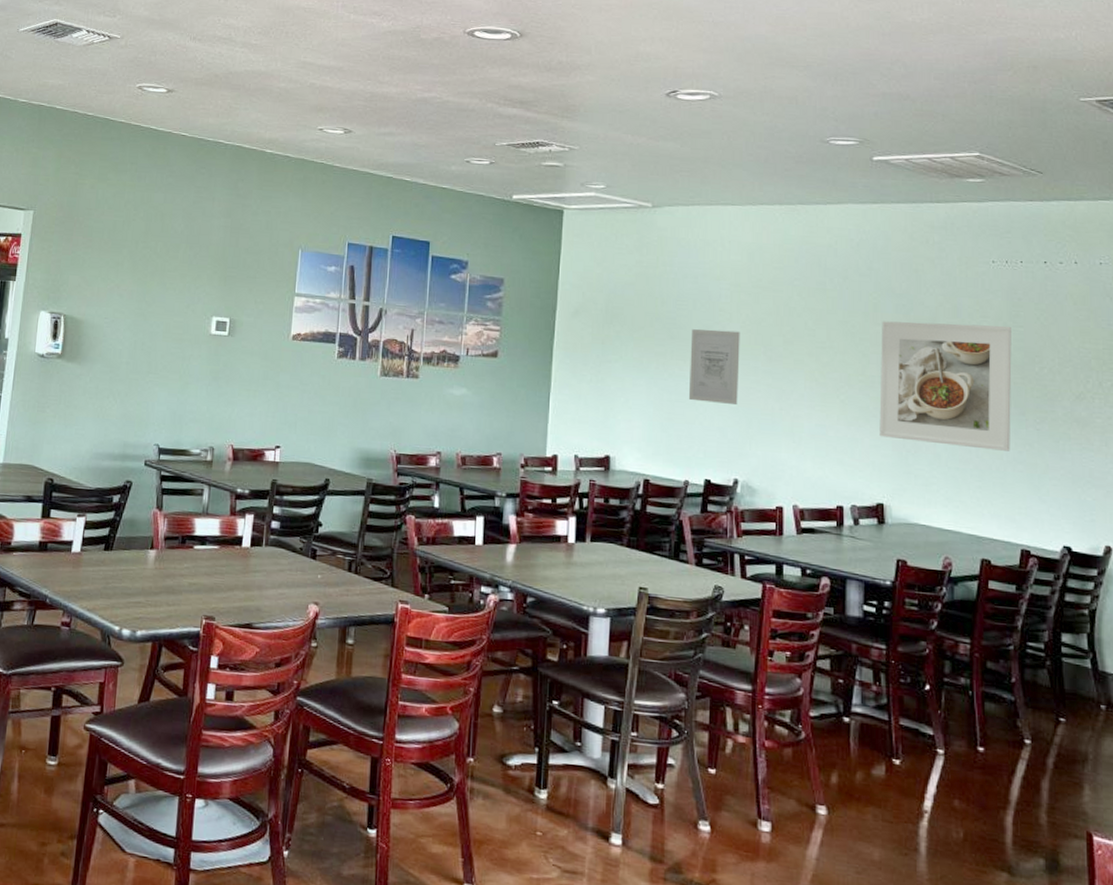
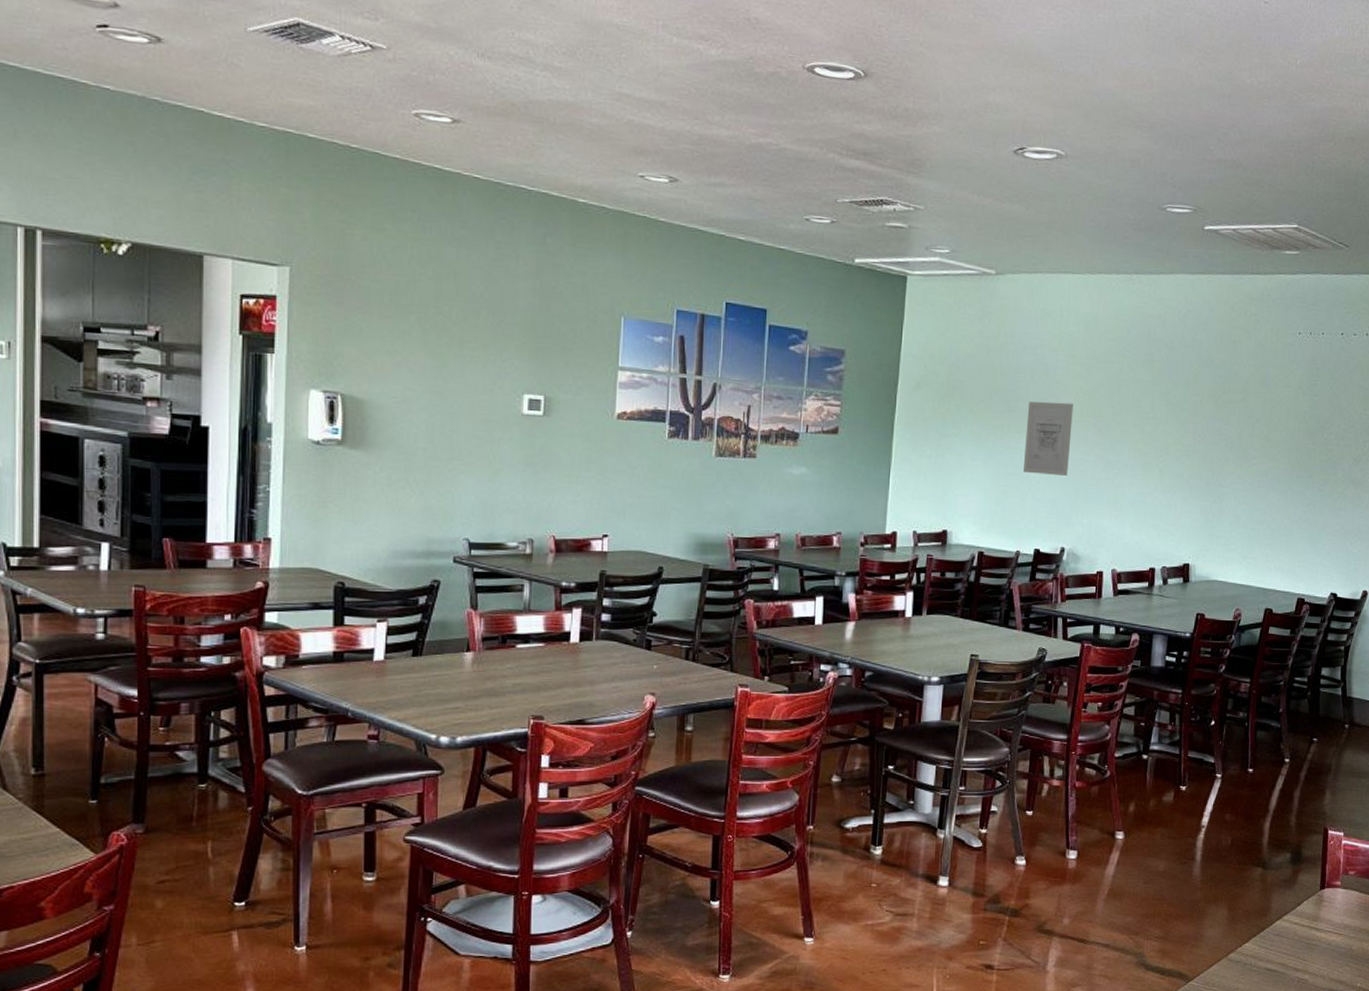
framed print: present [879,321,1012,451] -> none [1190,391,1309,511]

